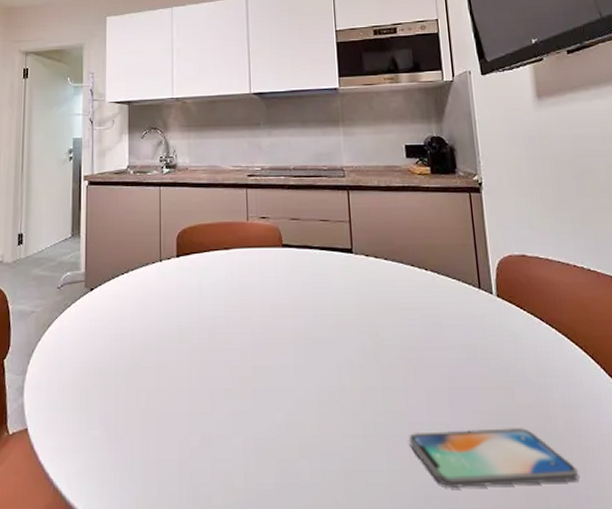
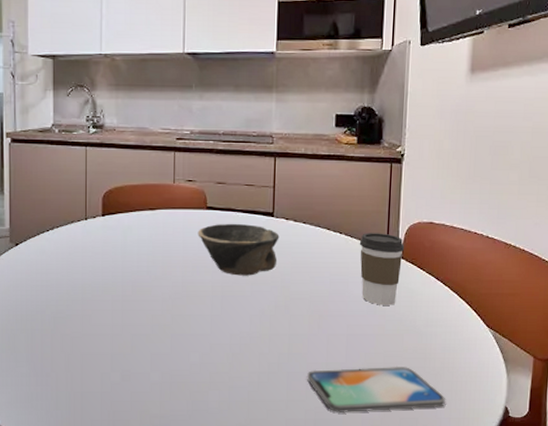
bowl: none [275,261,361,320] -> present [198,223,280,276]
coffee cup: none [447,268,499,352] -> present [359,233,404,305]

